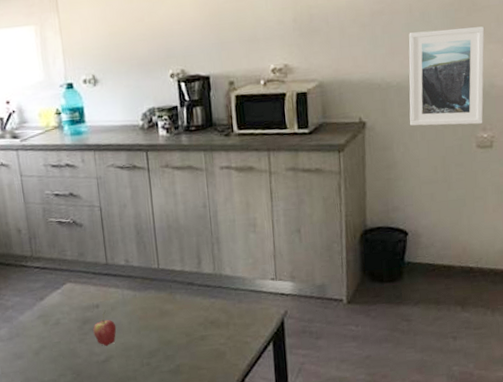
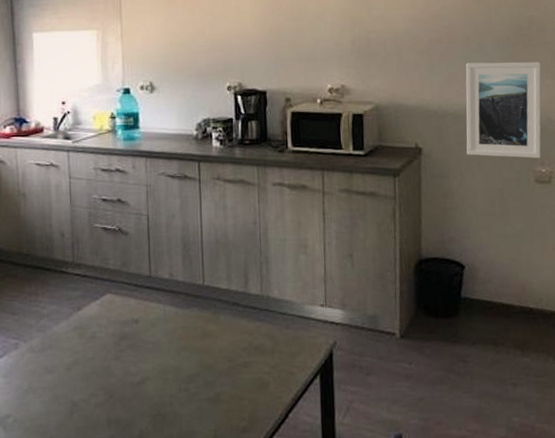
fruit: present [93,311,117,346] -> none [130,327,155,366]

